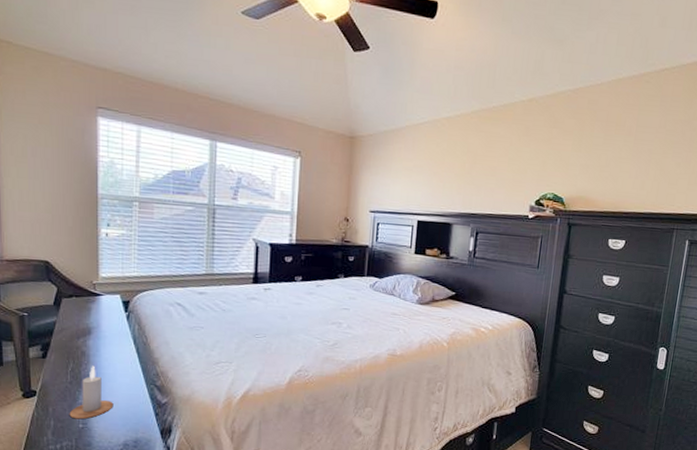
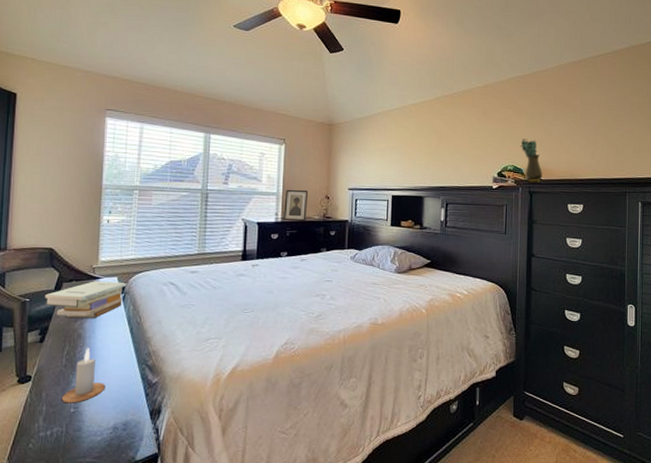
books: none [44,298,131,336] -> present [45,281,127,318]
picture frame: none [298,208,326,245] -> present [283,189,309,222]
vase: none [563,164,585,215] -> present [520,139,542,183]

